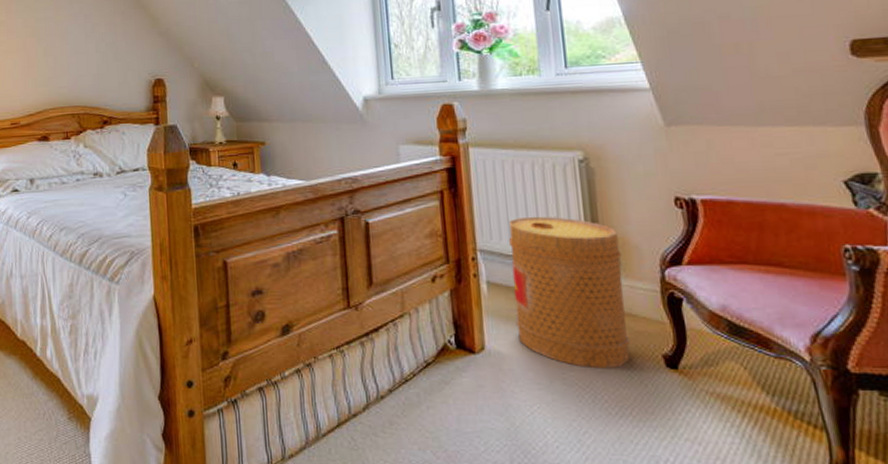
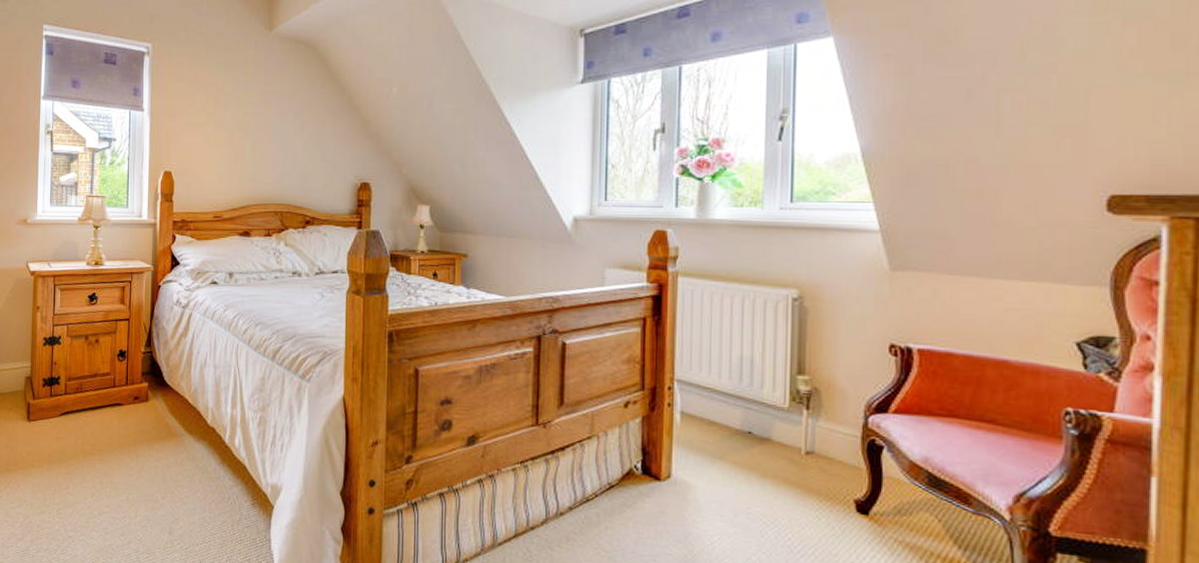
basket: present [509,216,630,369] -> none [706,351,825,508]

